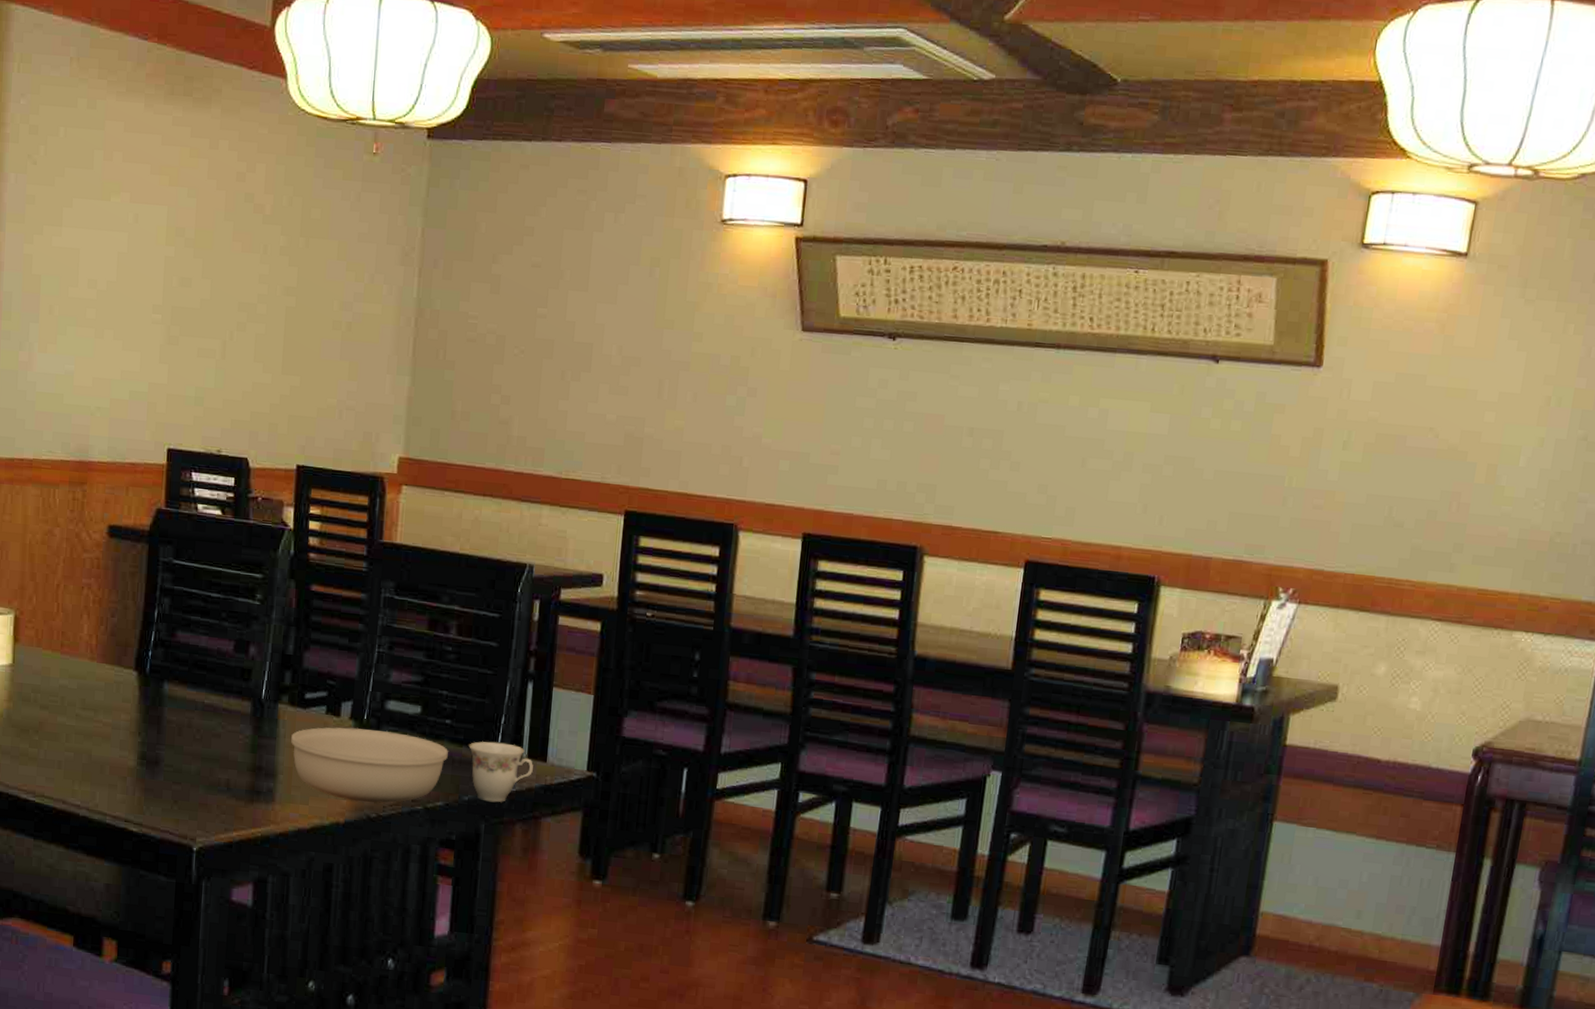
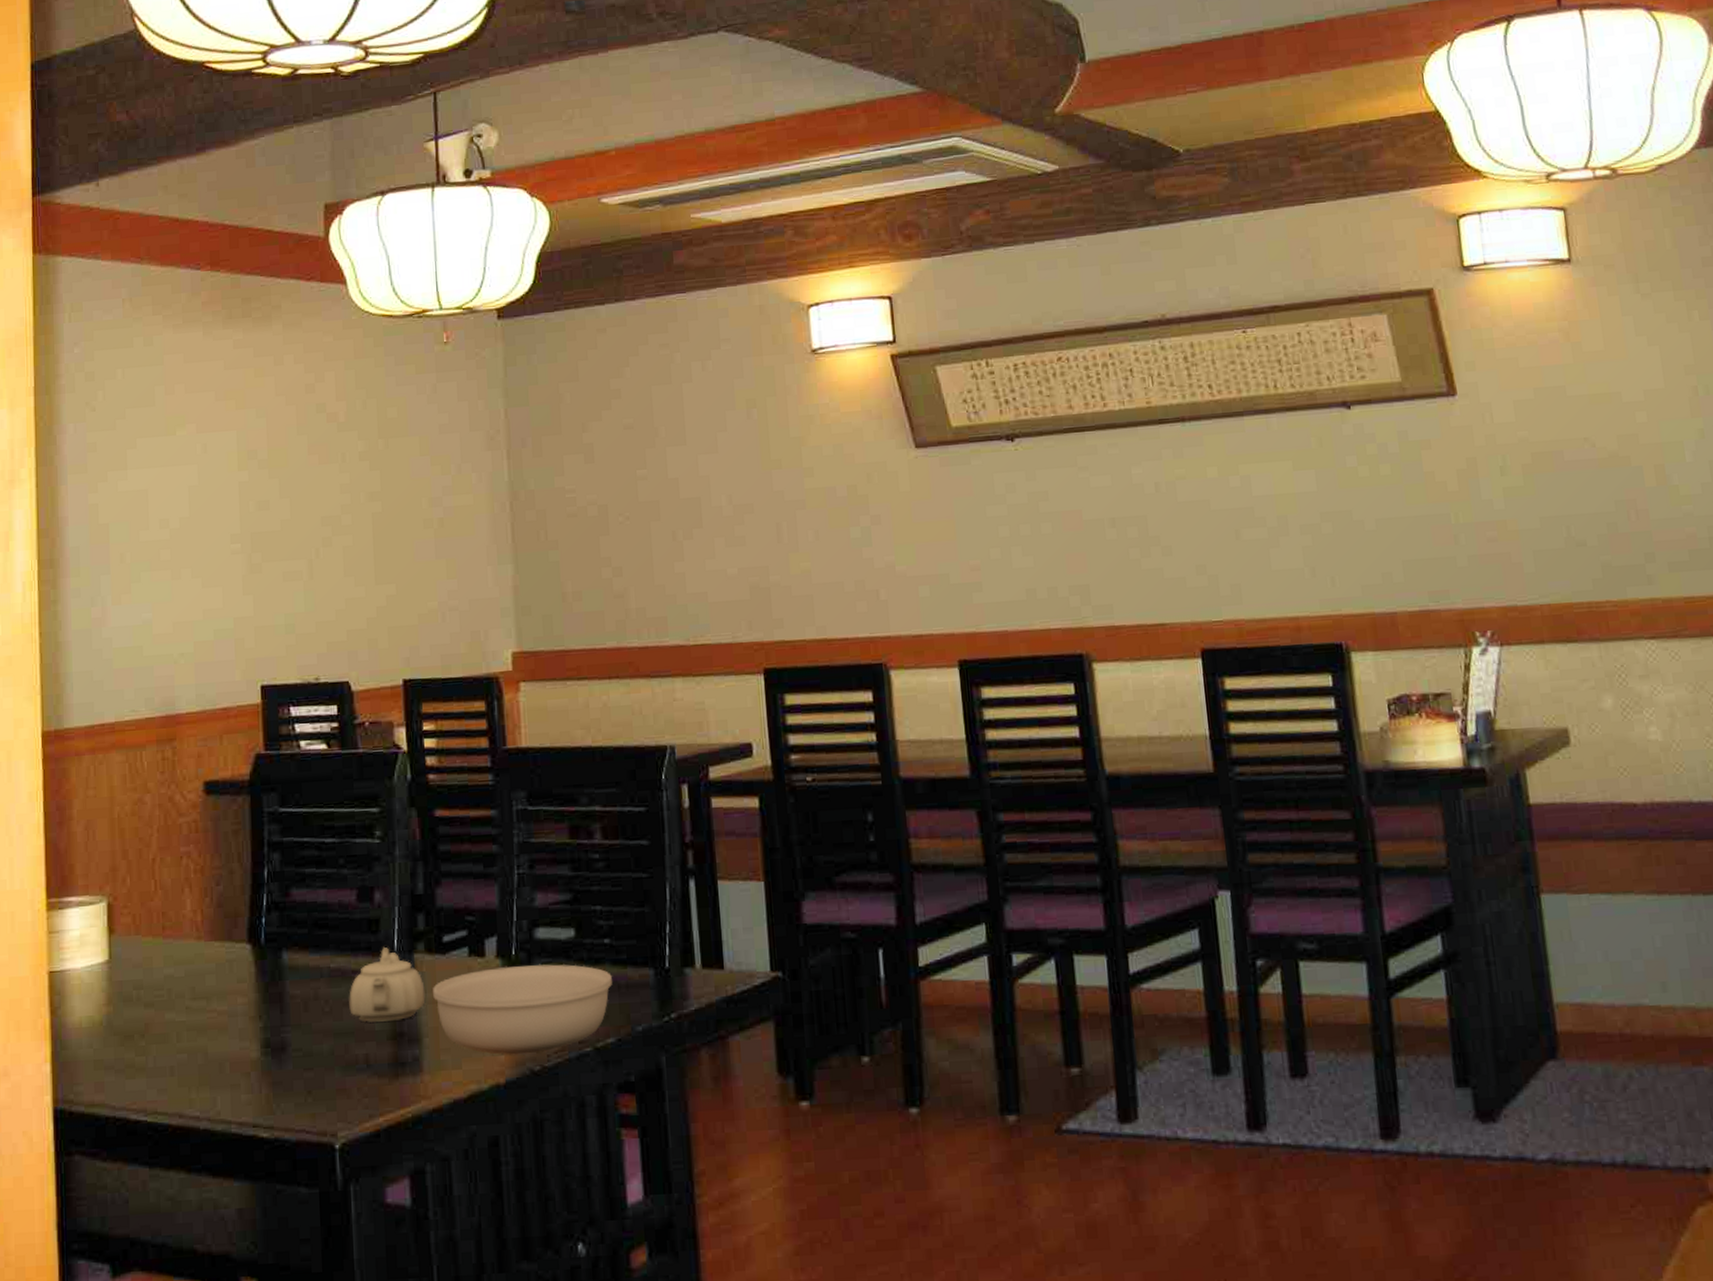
teapot: none [217,693,285,757] -> present [349,946,426,1023]
teacup: present [469,741,533,803] -> none [634,954,710,1029]

